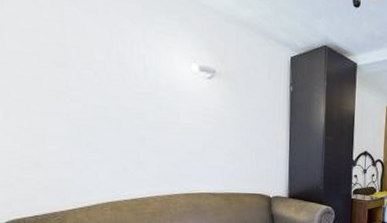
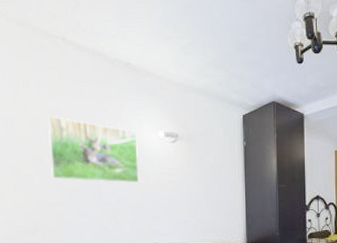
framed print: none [48,28,168,121] -> present [47,115,140,183]

